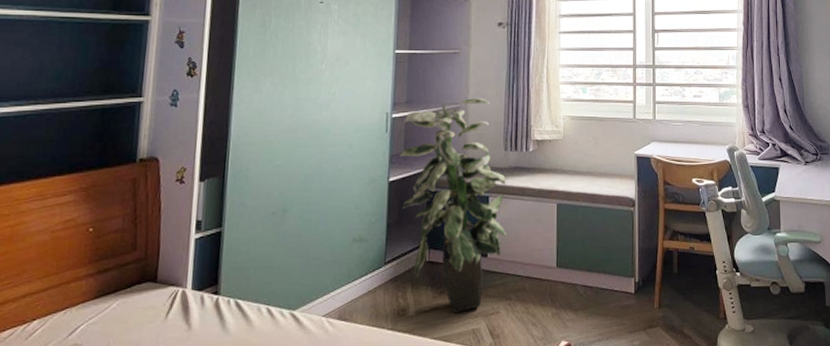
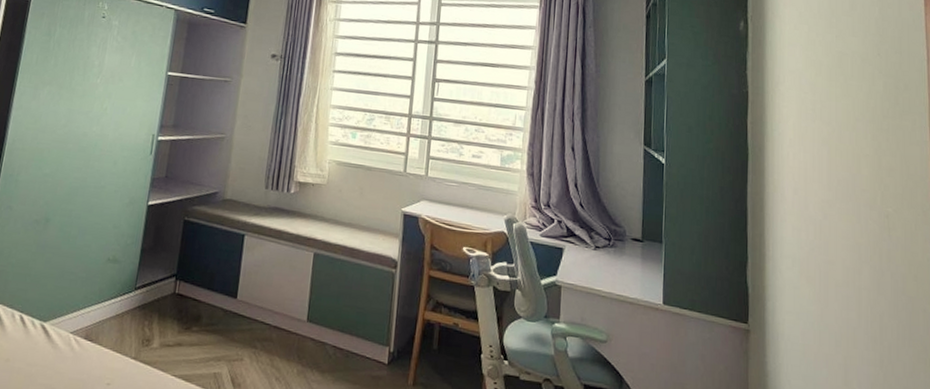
indoor plant: present [400,97,507,314] -> none [158,129,265,354]

